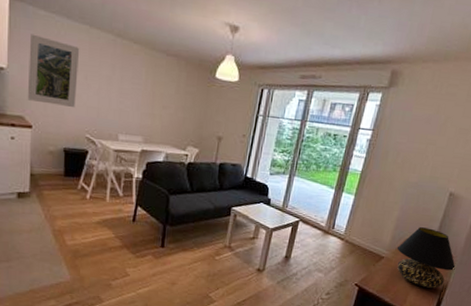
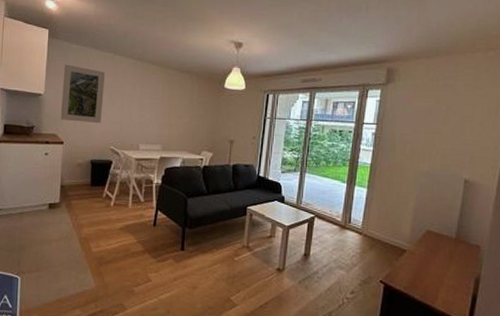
table lamp: present [397,227,456,288] -> none [418,217,485,282]

